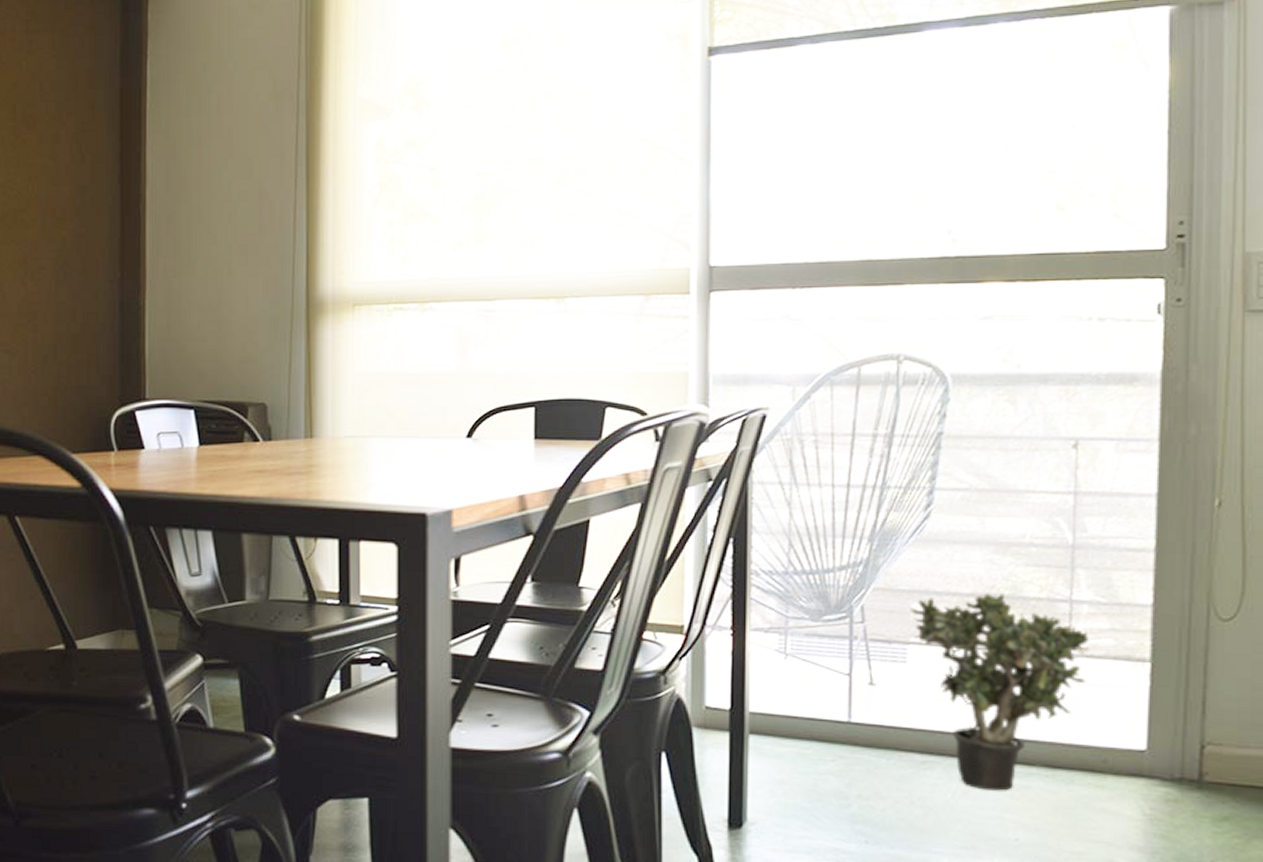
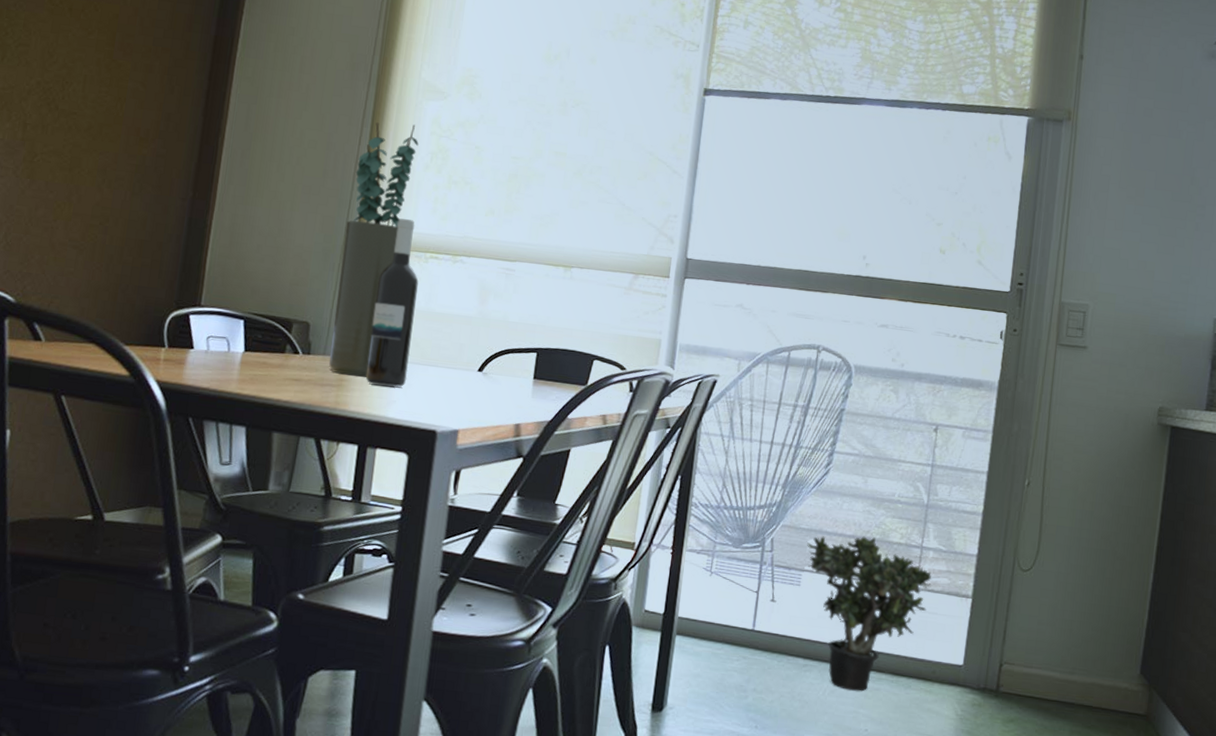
vase: none [293,153,363,459] -> present [328,122,419,376]
wine bottle: none [337,266,384,467] -> present [366,218,419,387]

